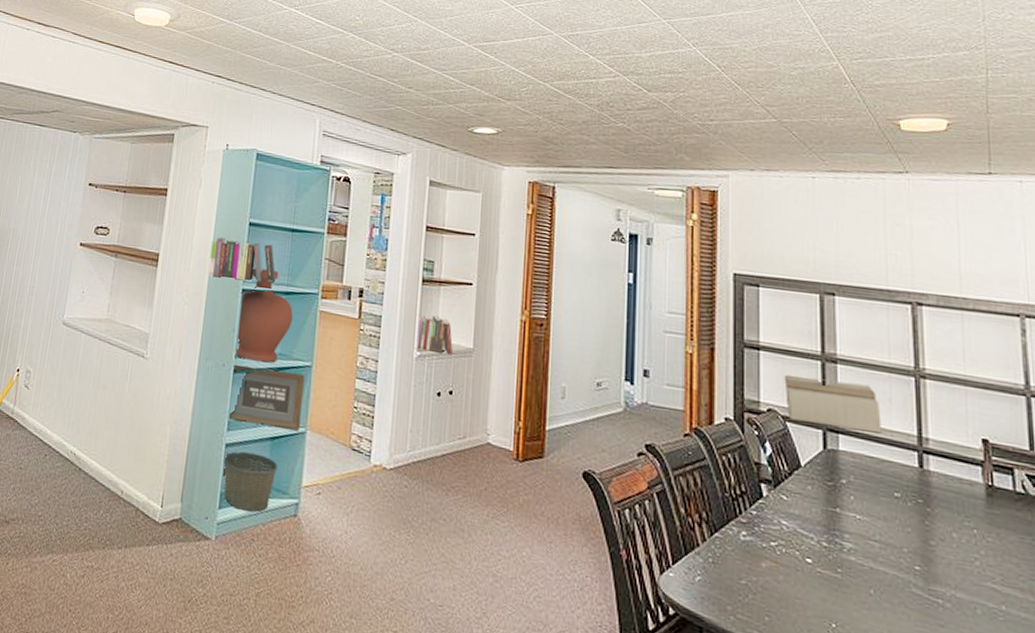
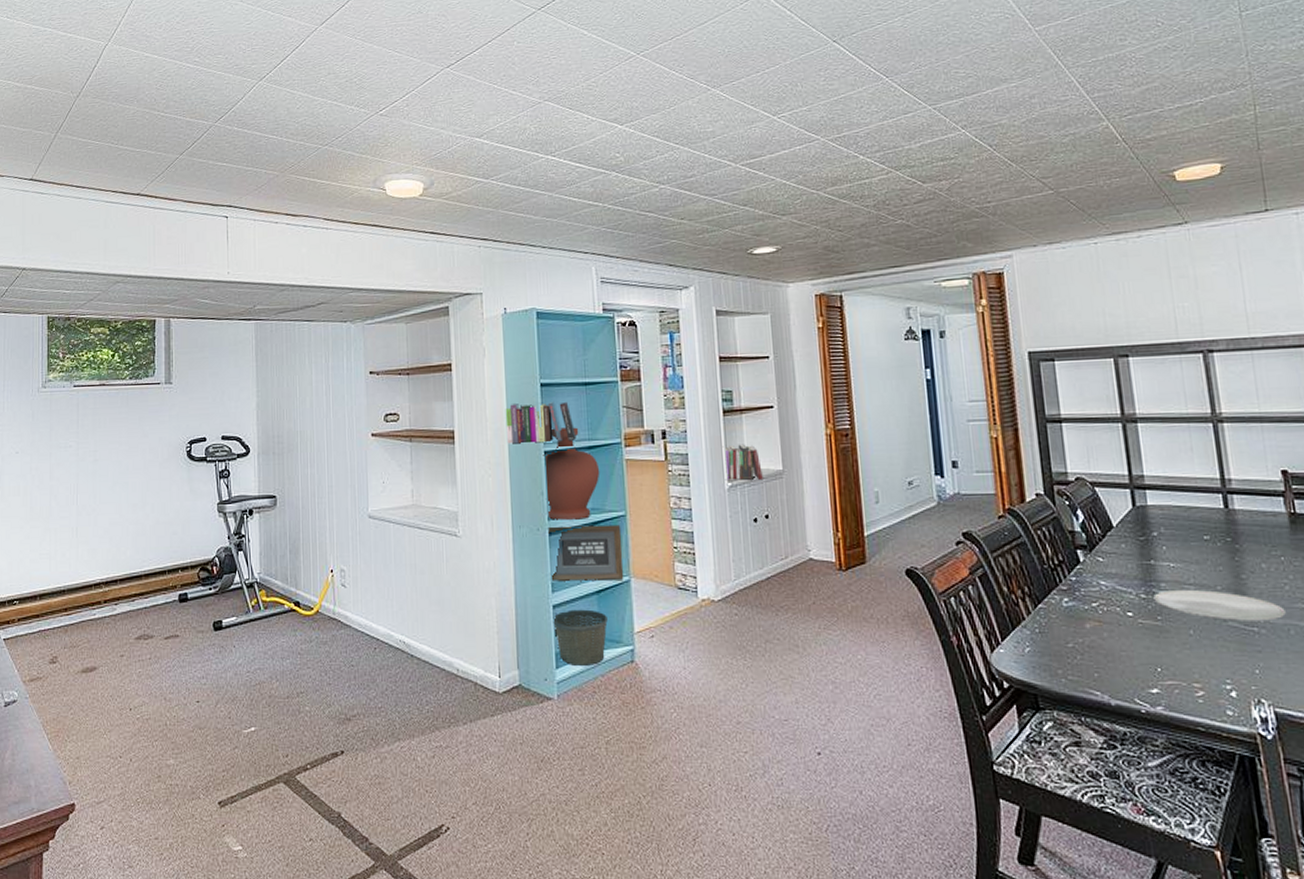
storage box: present [785,375,882,434] -> none [1089,438,1187,485]
plate: none [835,542,974,596] -> present [1153,590,1286,621]

